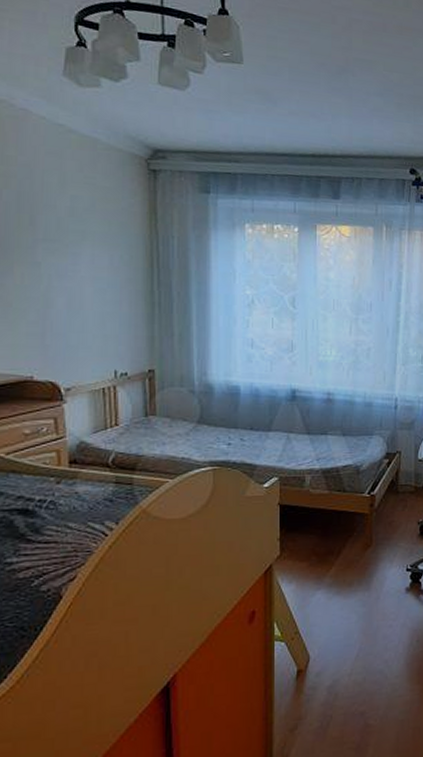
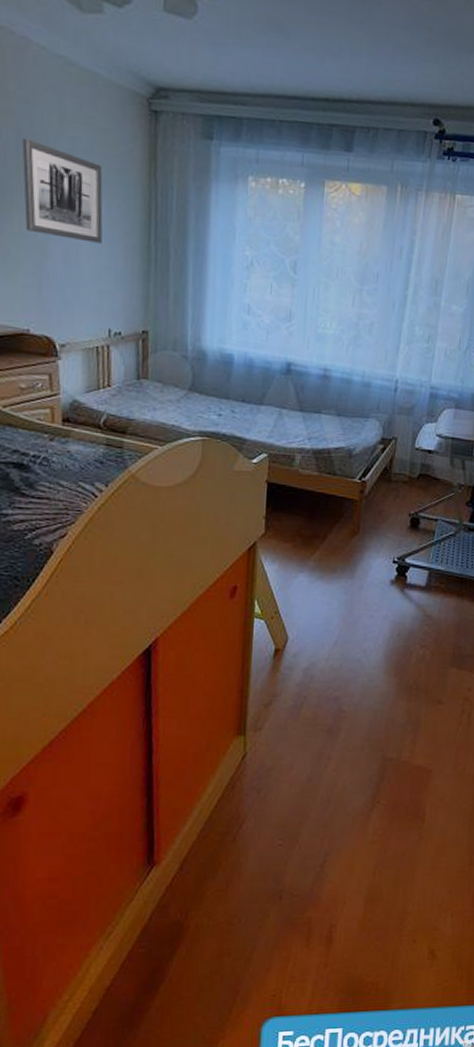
wall art: none [23,198,106,291] -> present [22,138,103,244]

